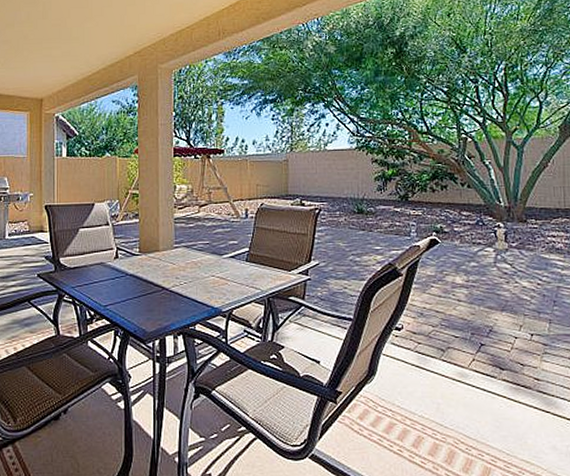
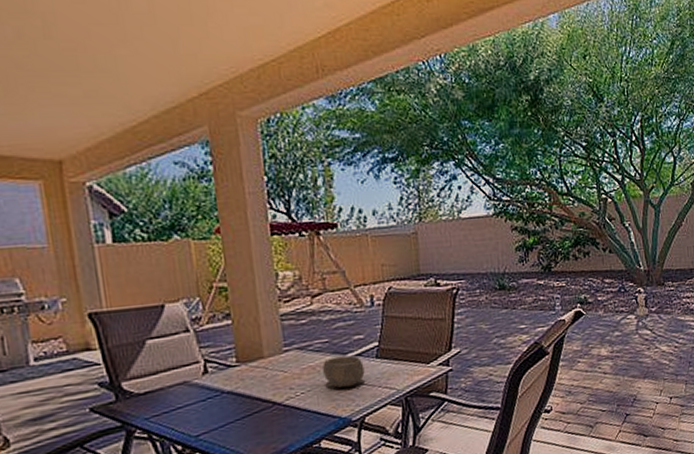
bowl: none [202,256,236,282] -> present [322,355,365,388]

